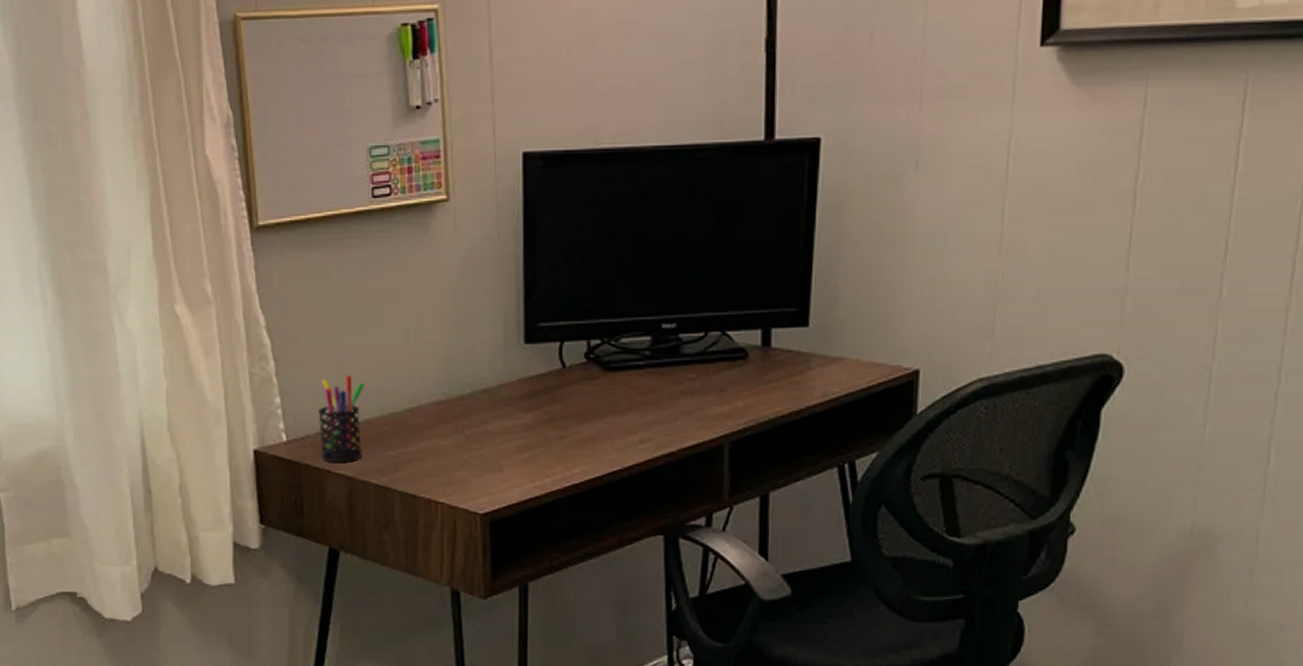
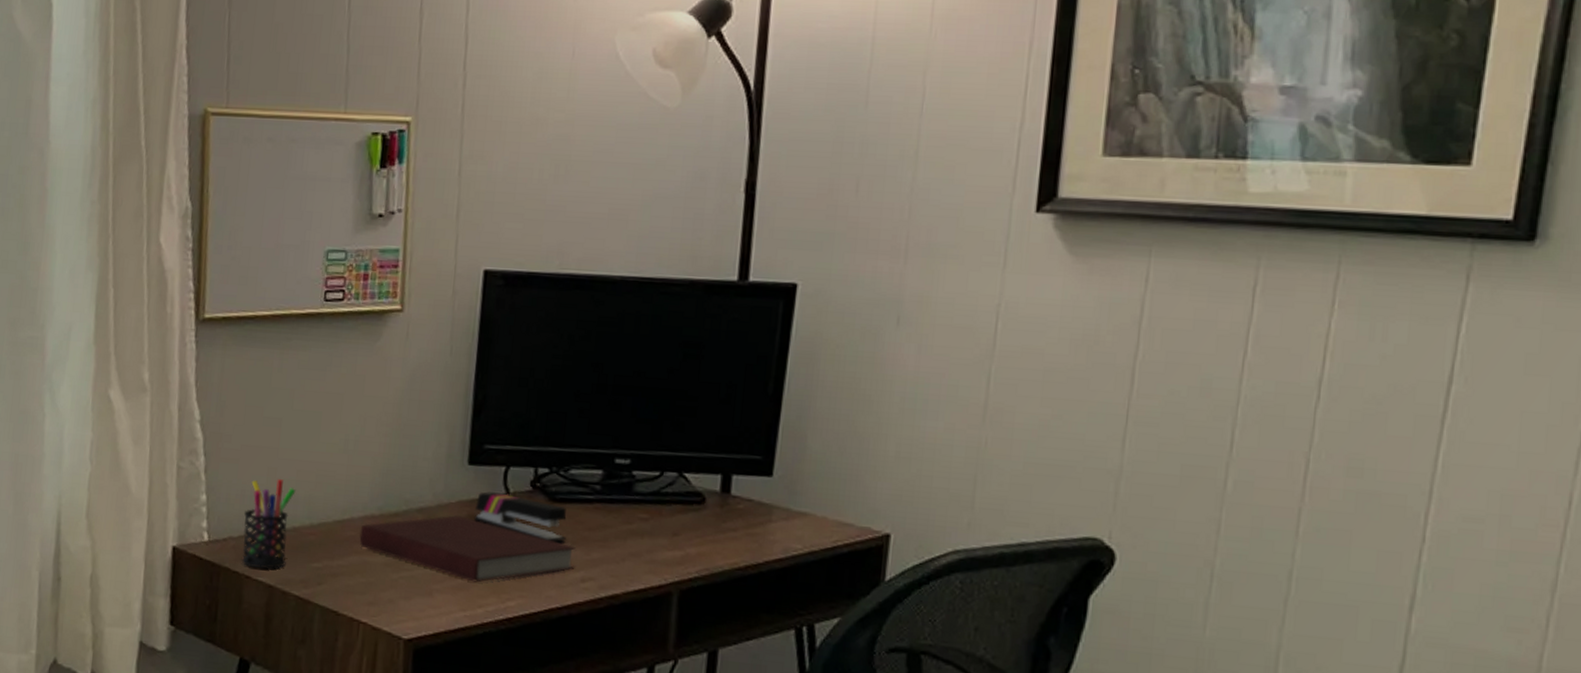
notebook: none [429,393,633,454] -> present [359,515,576,583]
stapler: none [534,367,622,409] -> present [474,492,567,543]

